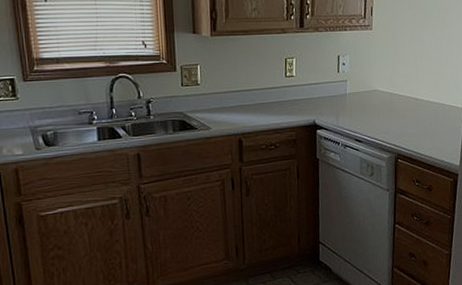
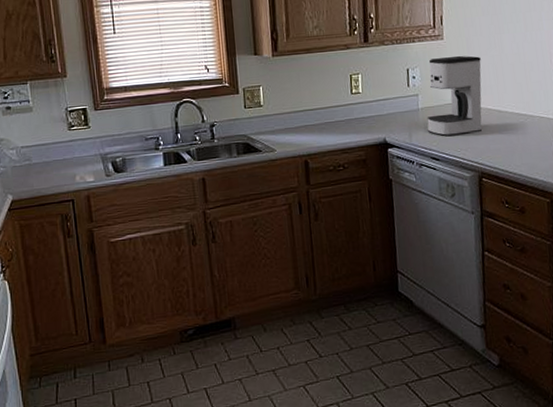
coffee maker: none [353,45,404,121] -> present [427,55,482,137]

